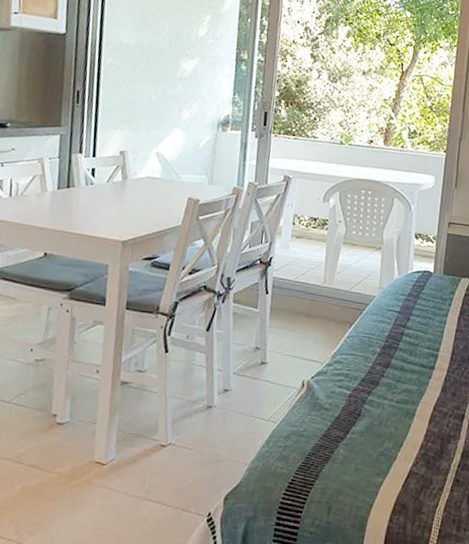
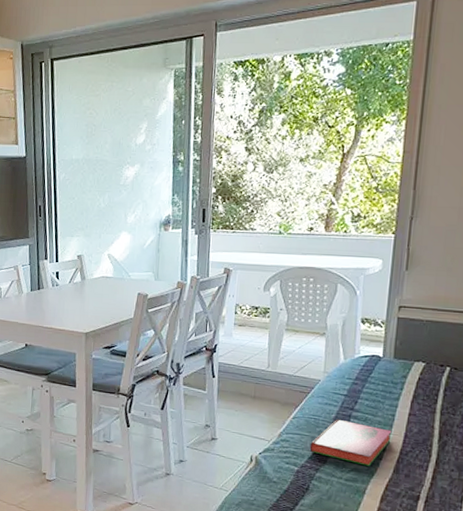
hardback book: none [363,337,441,386] -> present [309,419,392,466]

